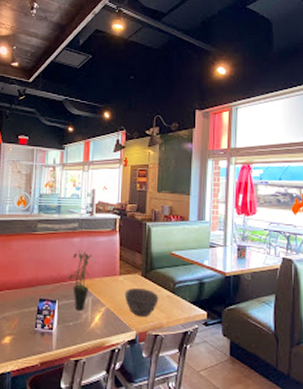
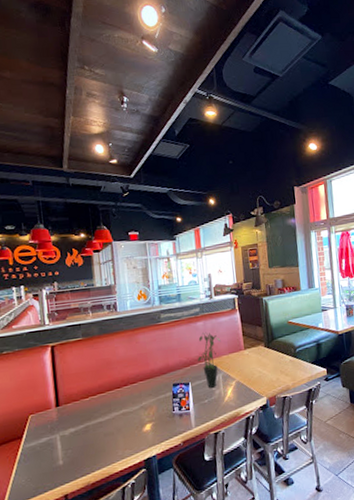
bowl: present [124,288,159,318] -> none [251,357,283,384]

